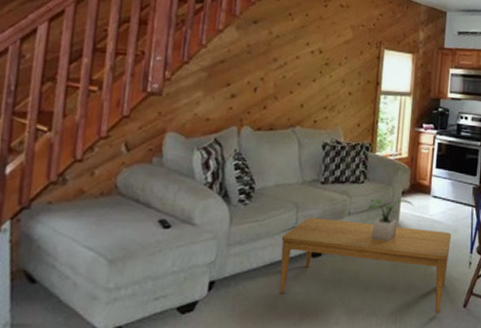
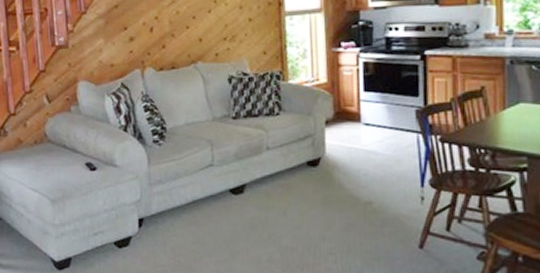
coffee table: present [280,217,452,314] -> none [200,154,395,255]
potted plant: present [368,198,413,242] -> none [287,129,341,177]

